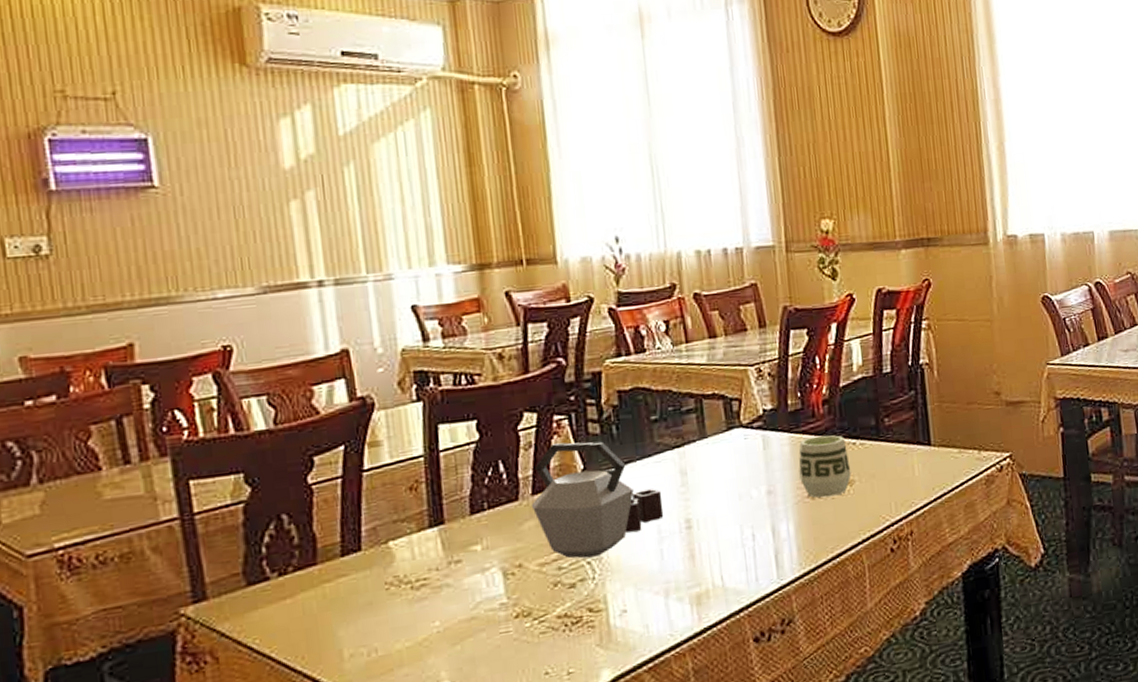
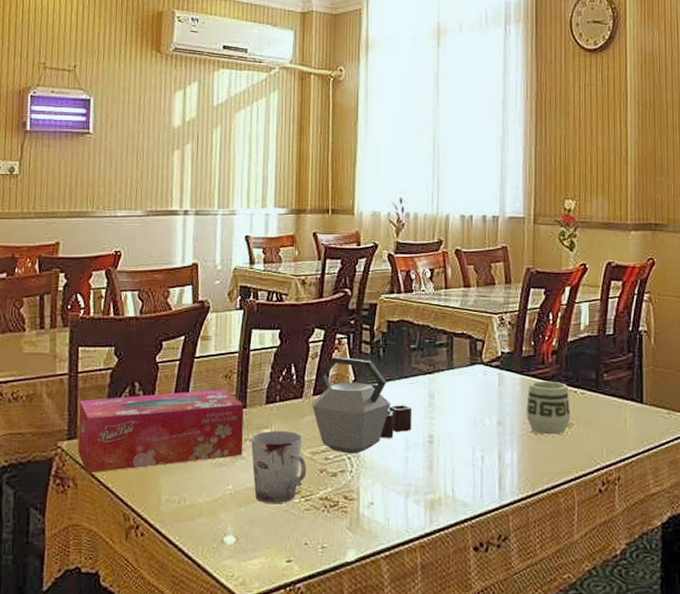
tissue box: none [202,505,449,642] -> present [77,389,244,474]
cup: none [456,542,536,636] -> present [251,430,307,504]

